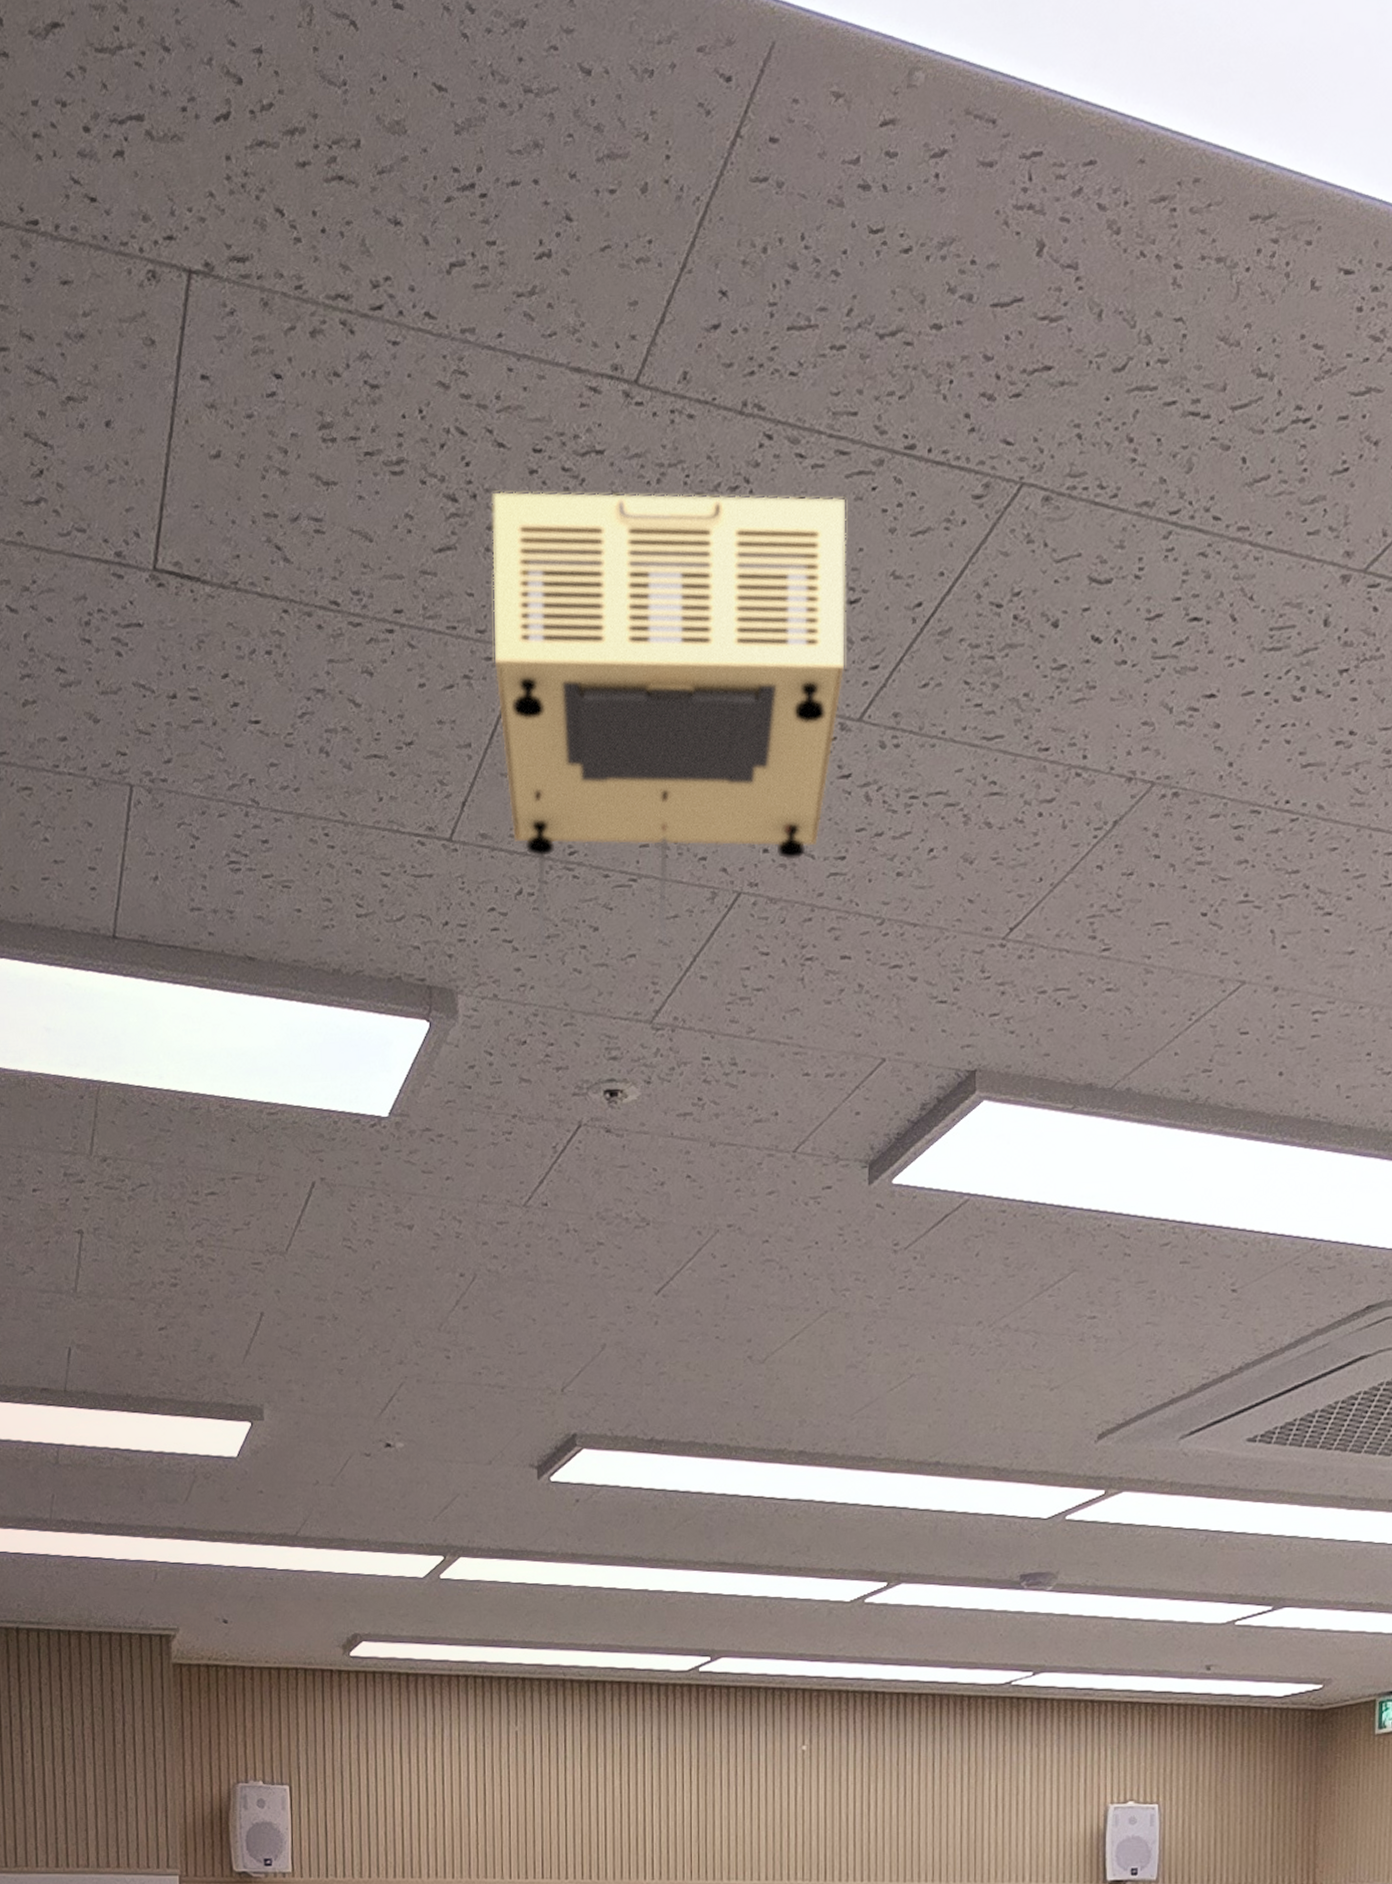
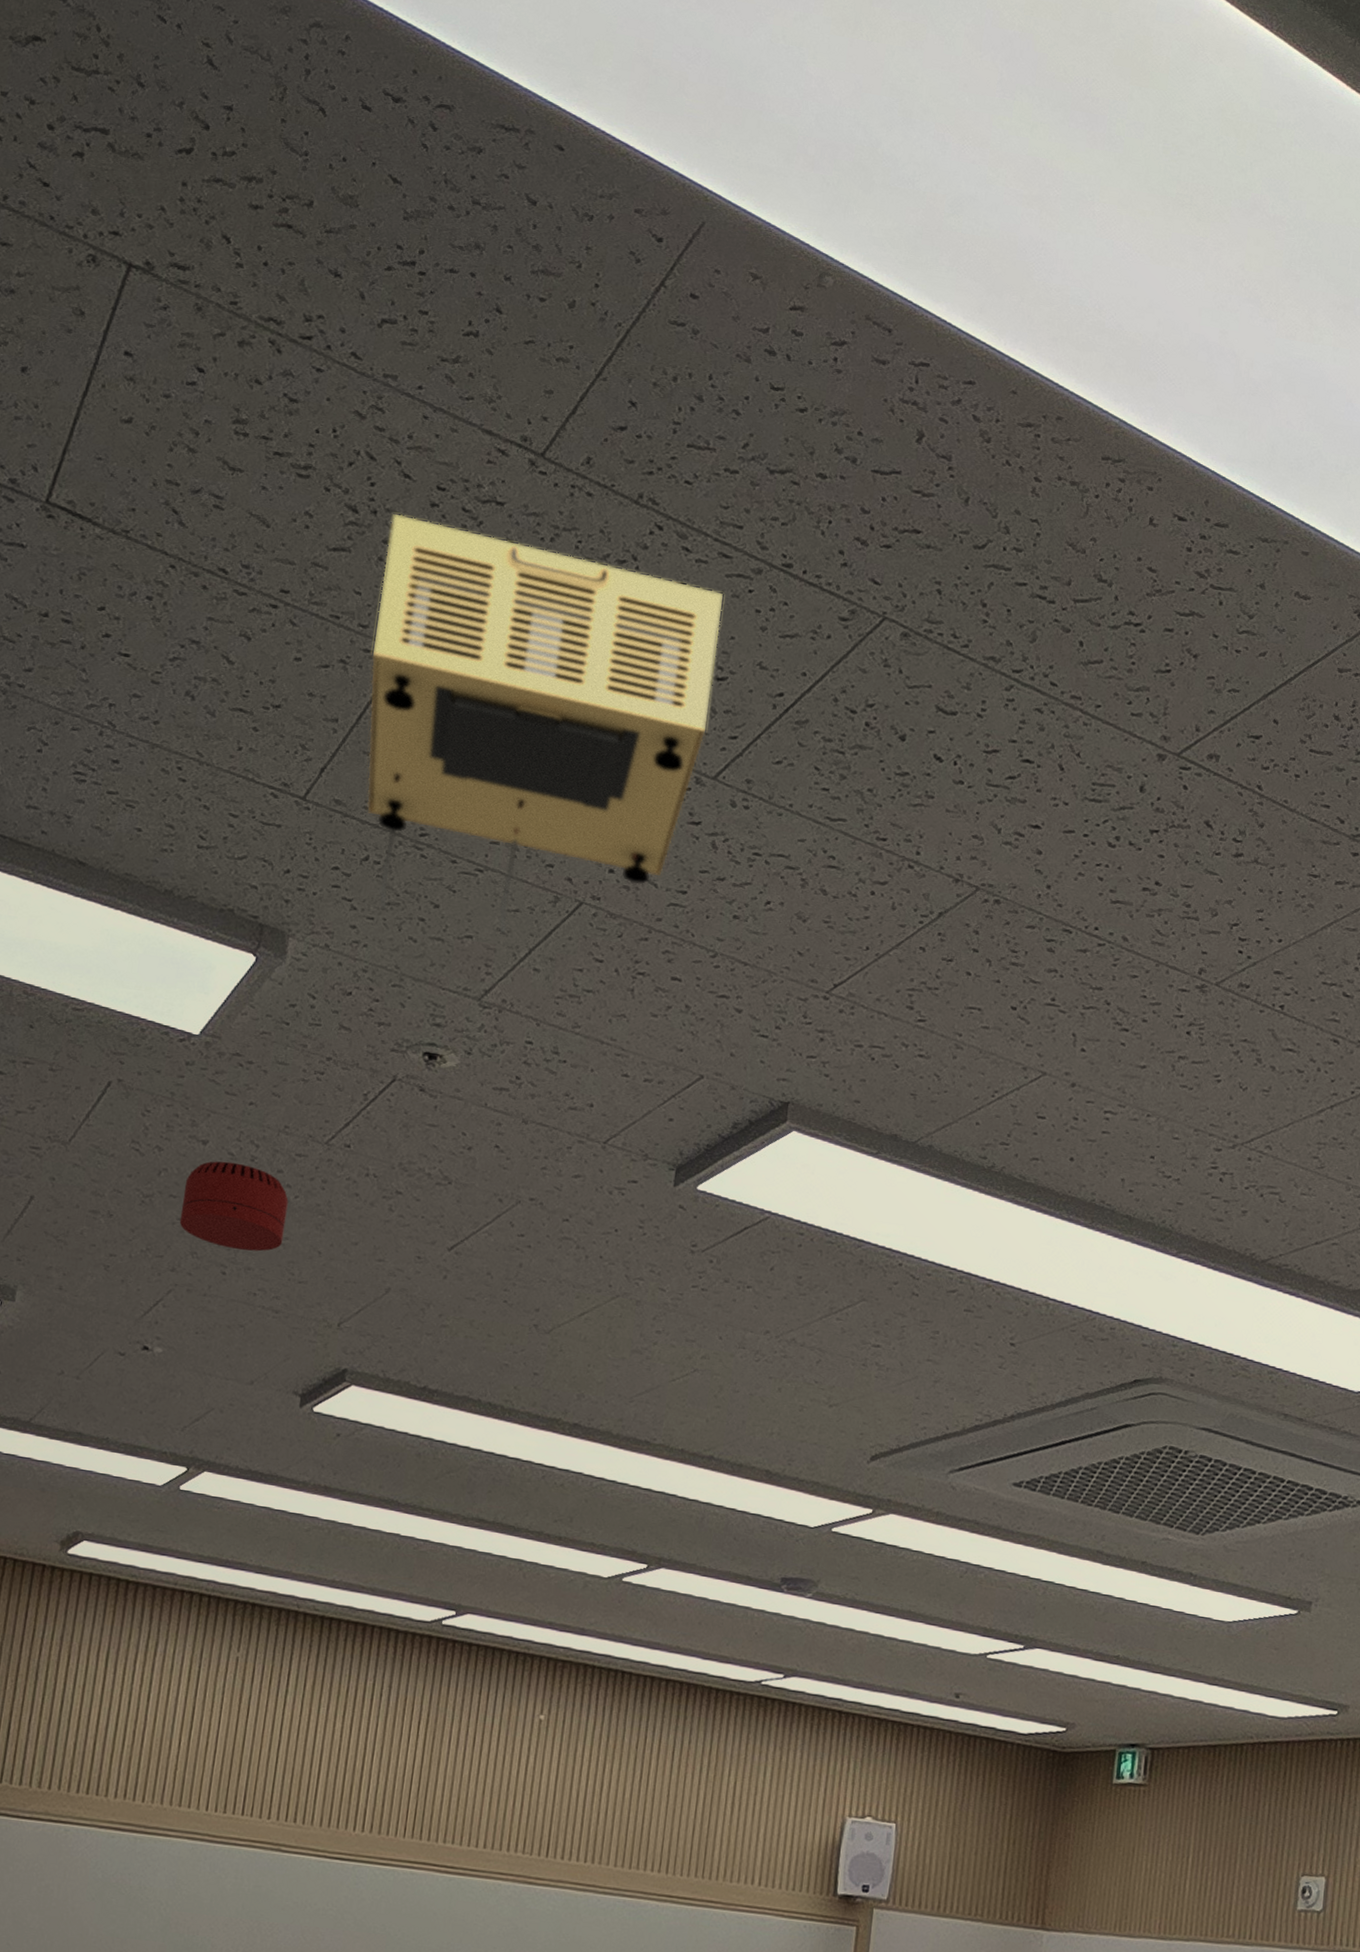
smoke detector: none [398,1242,498,1332] -> present [179,1161,289,1252]

